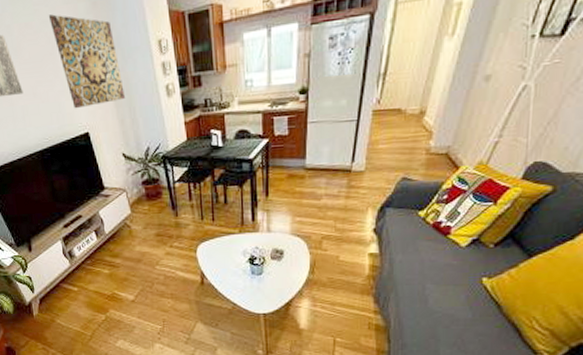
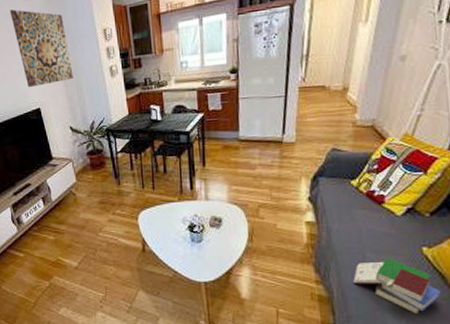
book: none [411,288,495,342] -> present [353,258,441,315]

